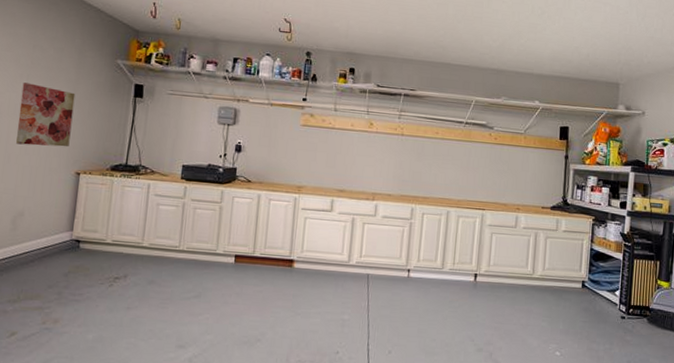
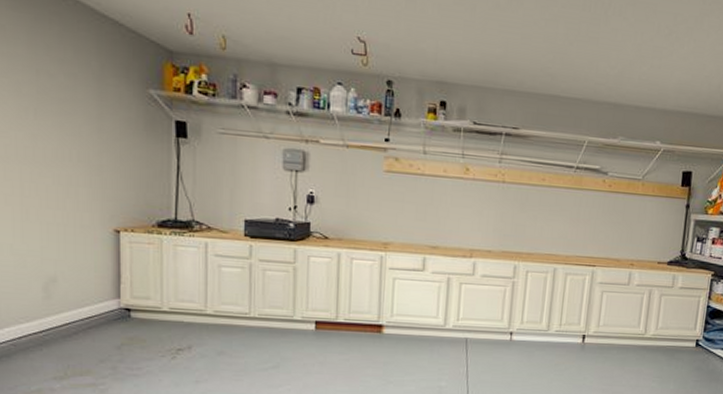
wall art: present [16,82,76,147] -> none [30,118,102,200]

